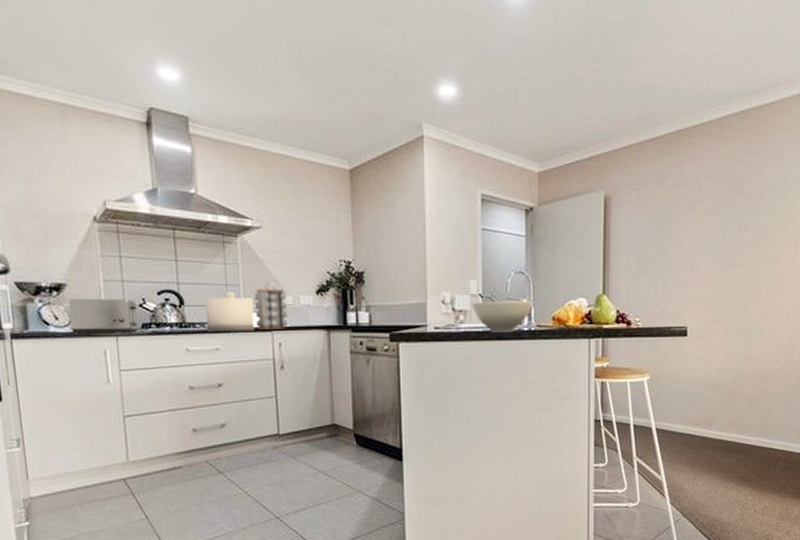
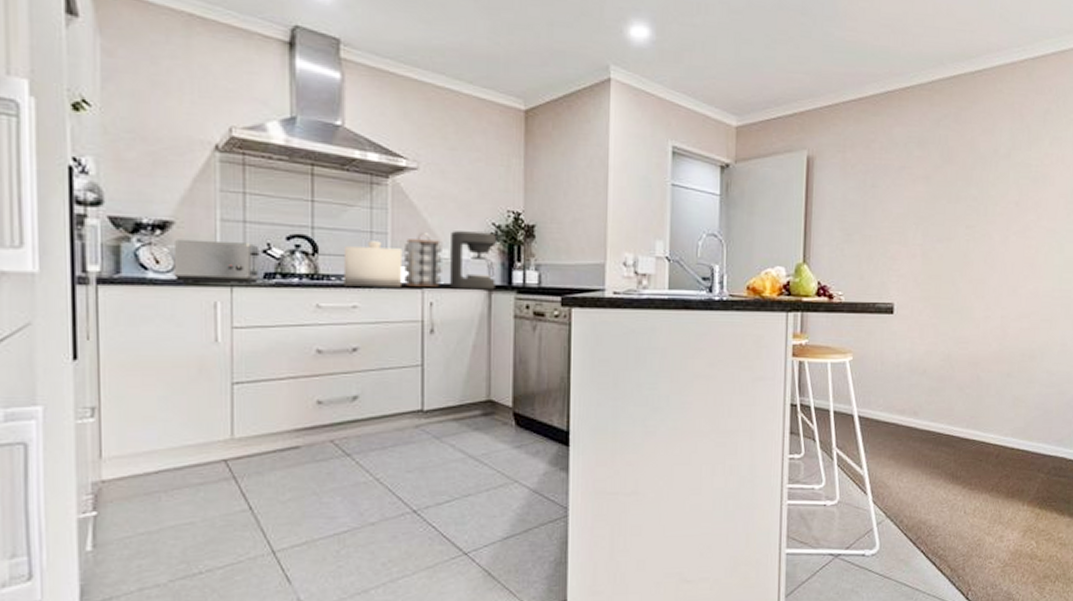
coffee maker: none [293,280,333,330] -> present [449,231,496,290]
bowl: present [472,300,533,334] -> none [657,265,725,303]

